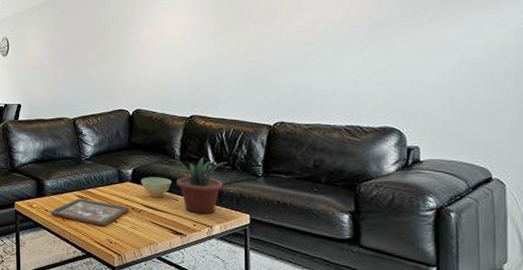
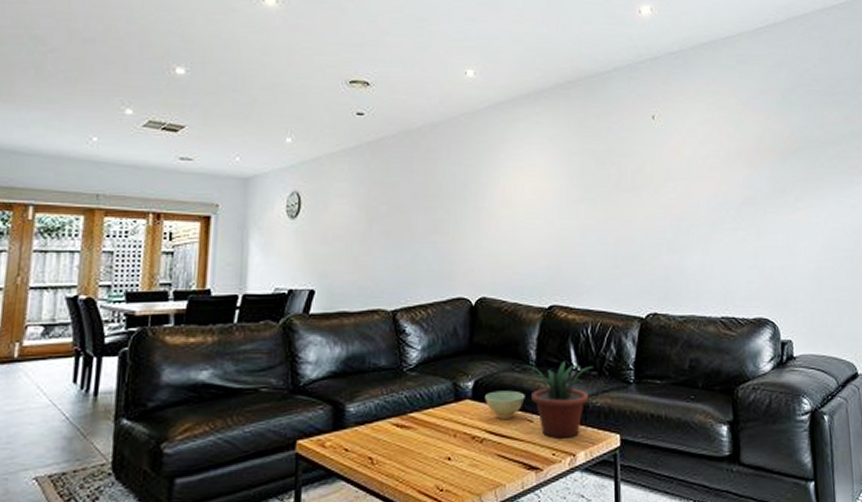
decorative tray: present [50,198,130,227] -> none [352,427,469,468]

